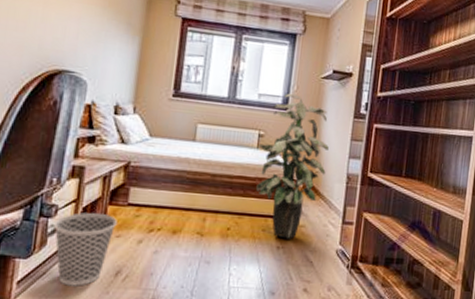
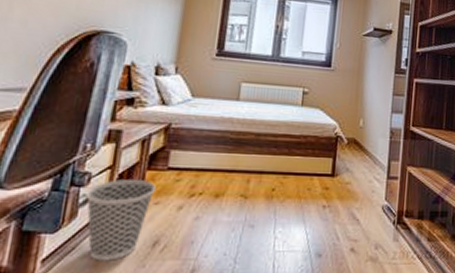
indoor plant: present [256,93,329,239] -> none [301,50,372,197]

